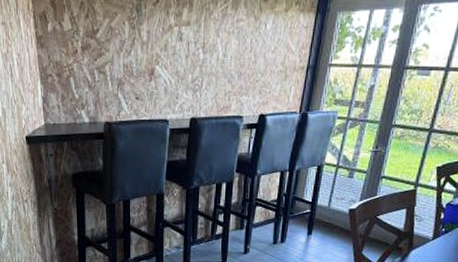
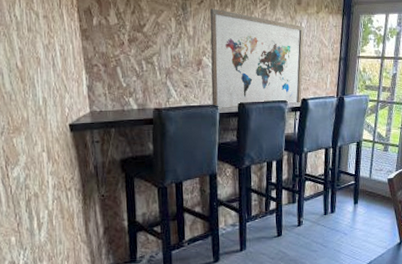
wall art: none [163,9,269,123] -> present [210,8,304,108]

